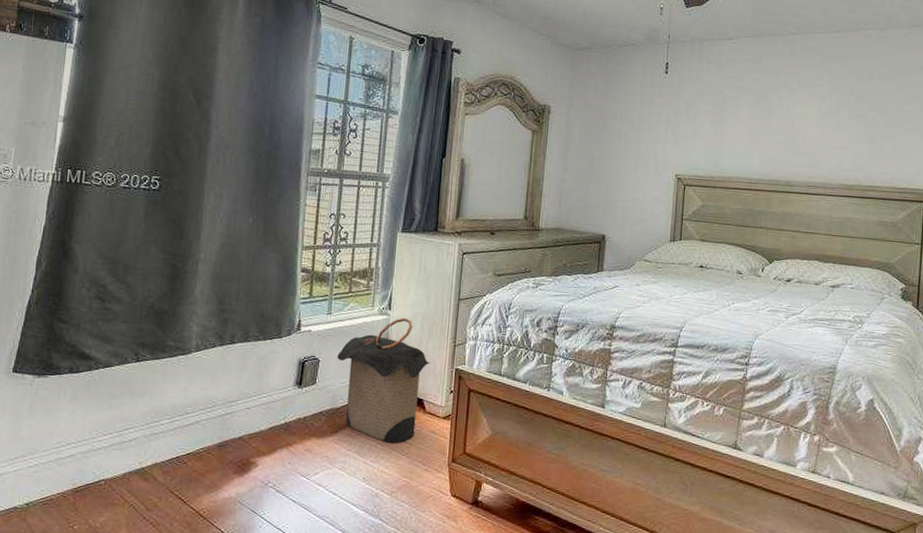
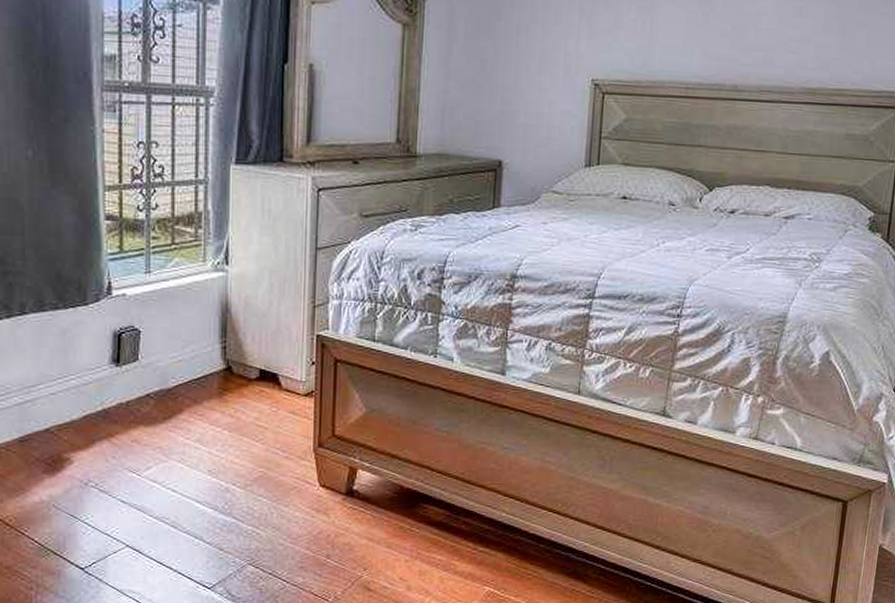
laundry hamper: present [337,317,430,443] -> none [163,274,284,427]

